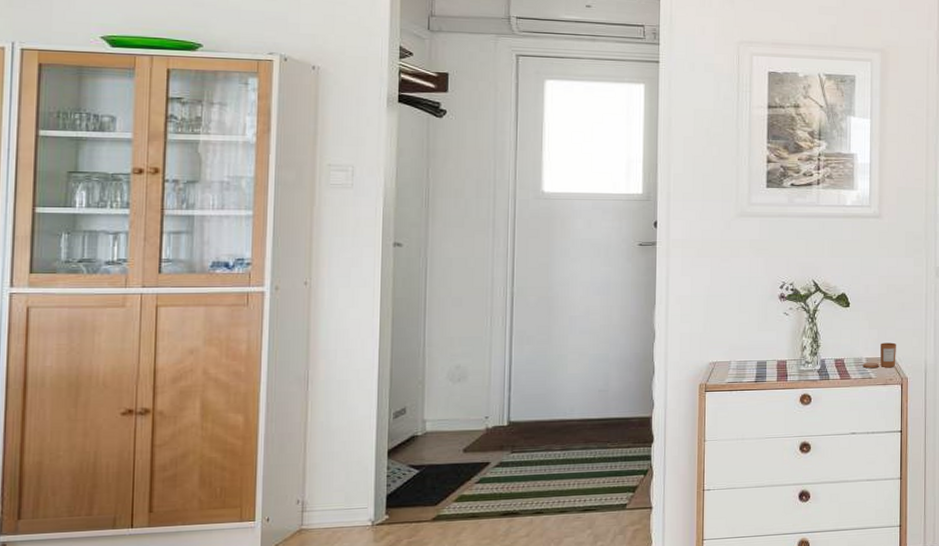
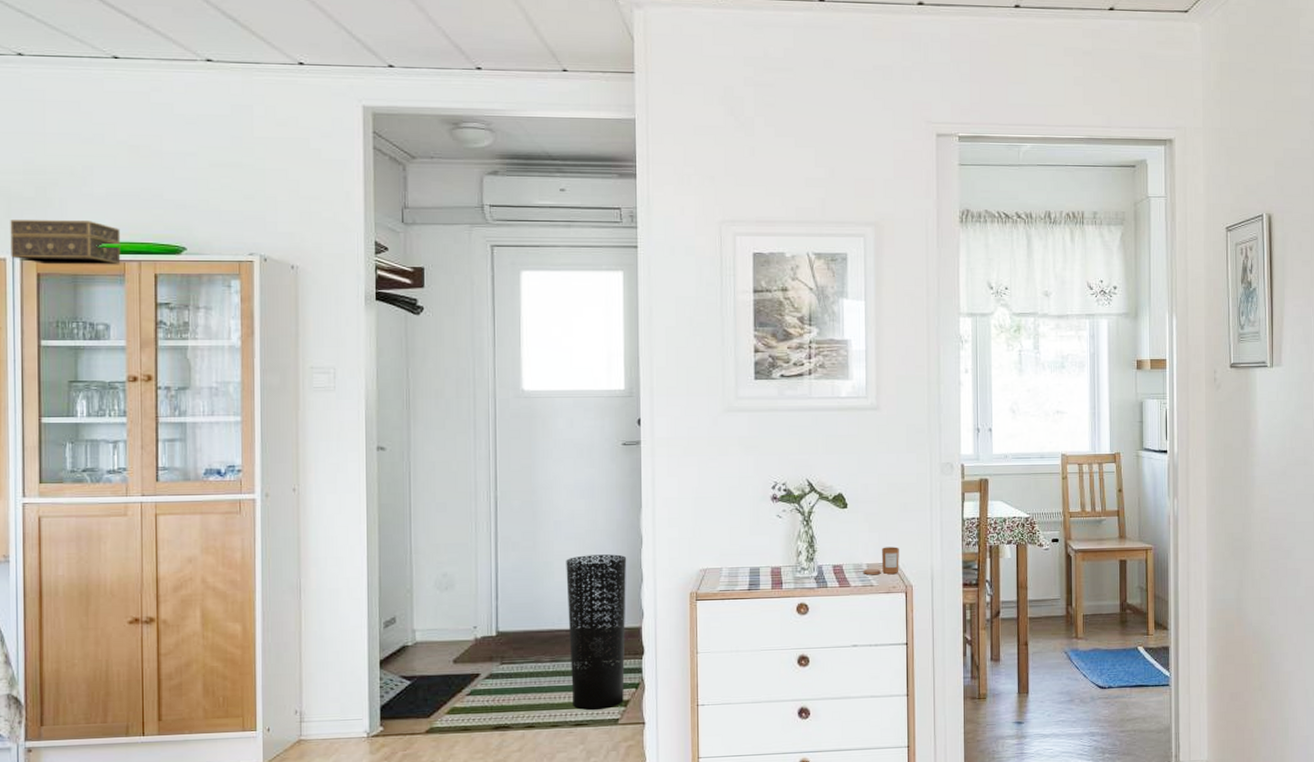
decorative box: none [10,9,132,59] -> present [10,220,121,265]
umbrella stand: none [579,348,640,496] -> present [566,554,627,710]

